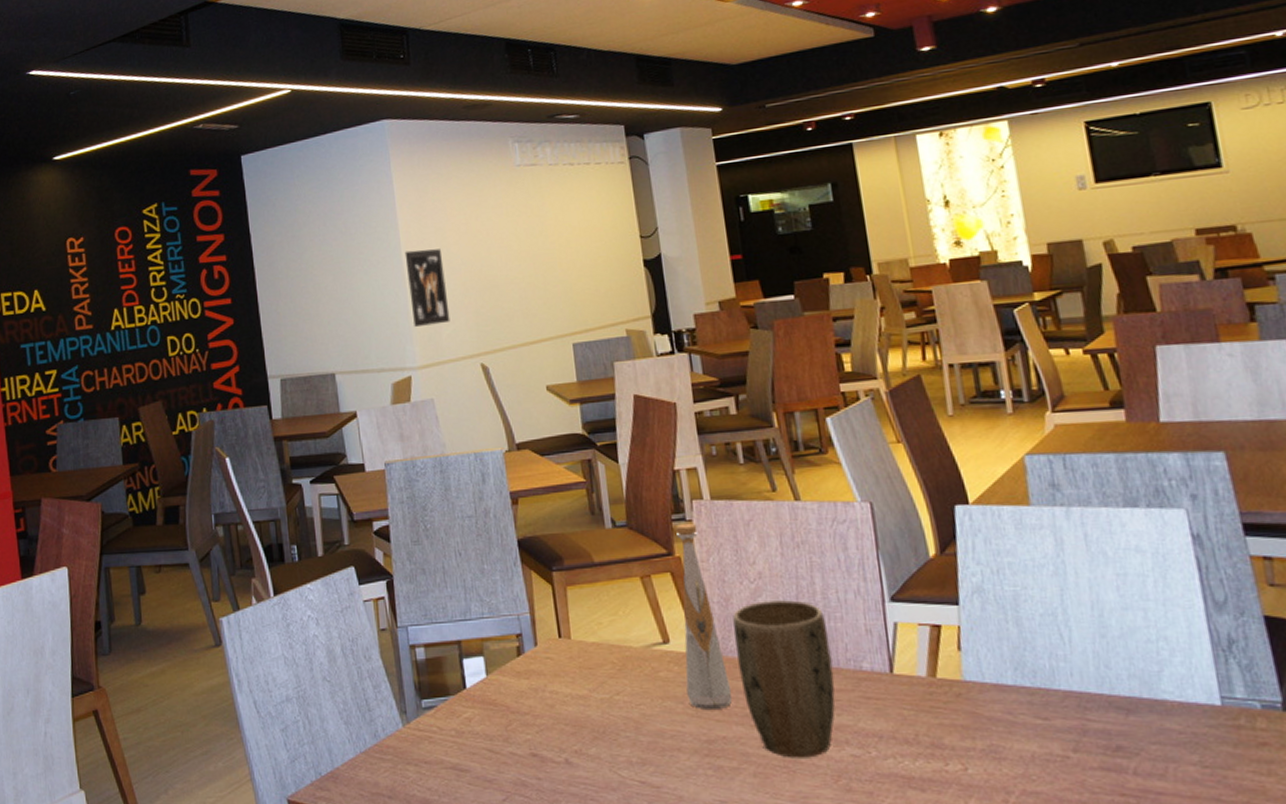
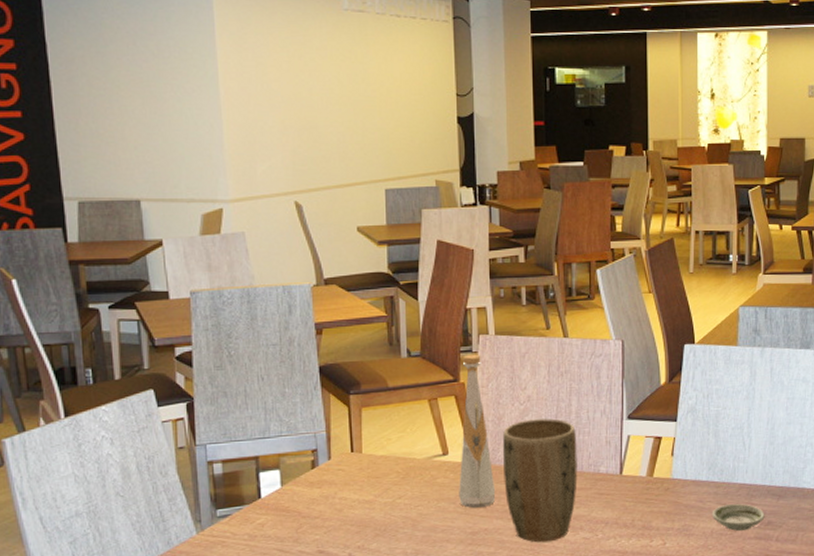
wall art: present [404,249,450,327] -> none [222,82,266,160]
saucer: none [1028,719,1111,758] -> present [712,504,765,532]

